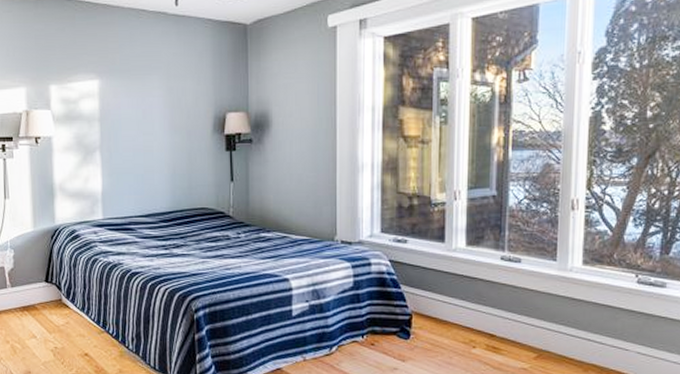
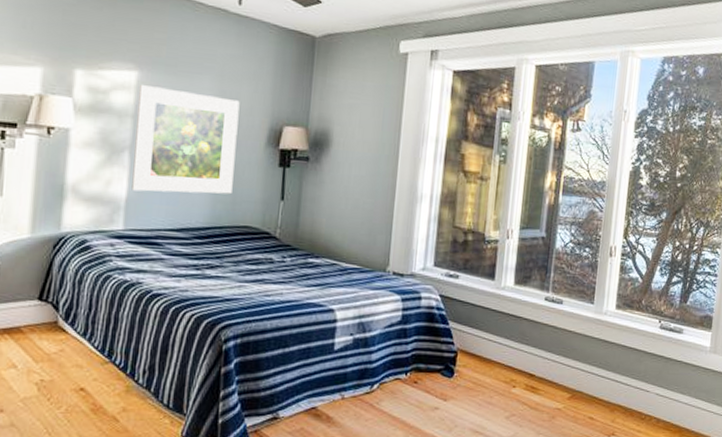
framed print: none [102,90,188,185] -> present [131,84,240,195]

